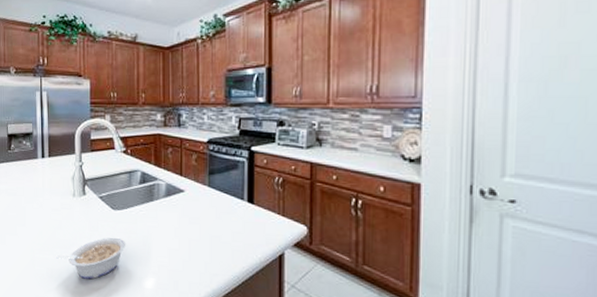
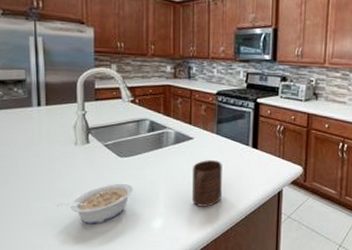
cup: none [185,215,215,268] -> present [192,160,222,207]

